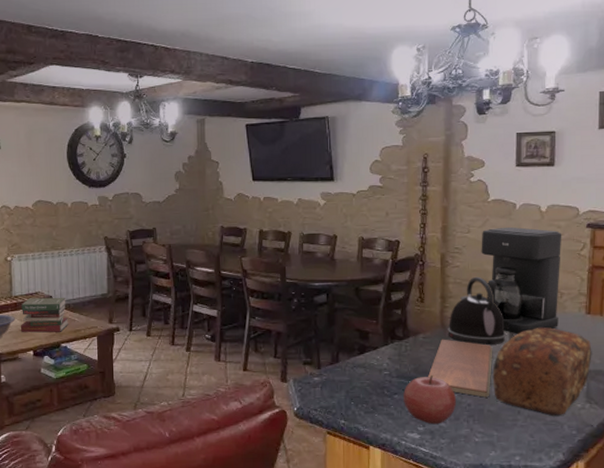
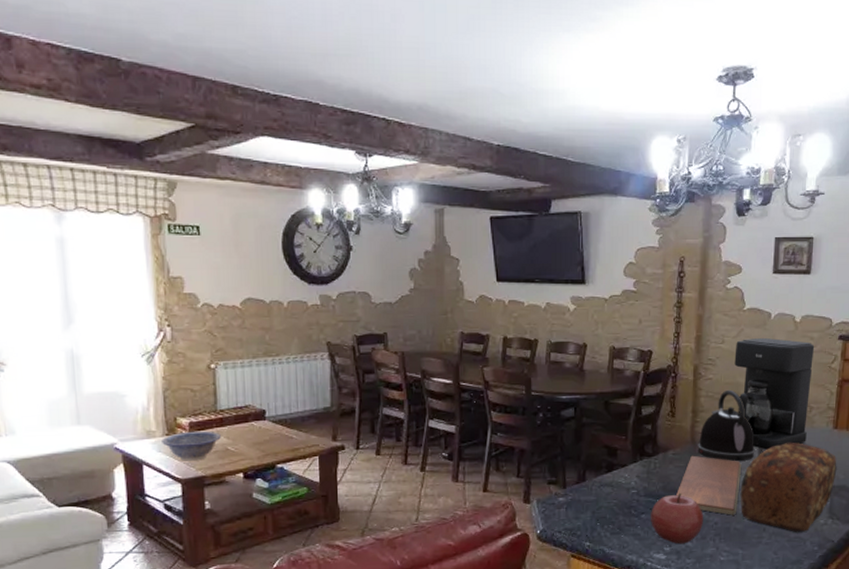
books: present [20,297,68,333] -> none [227,411,285,452]

